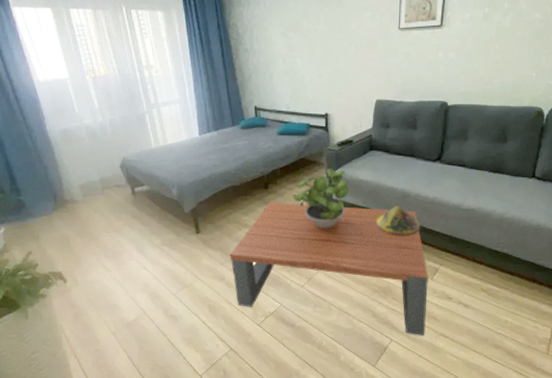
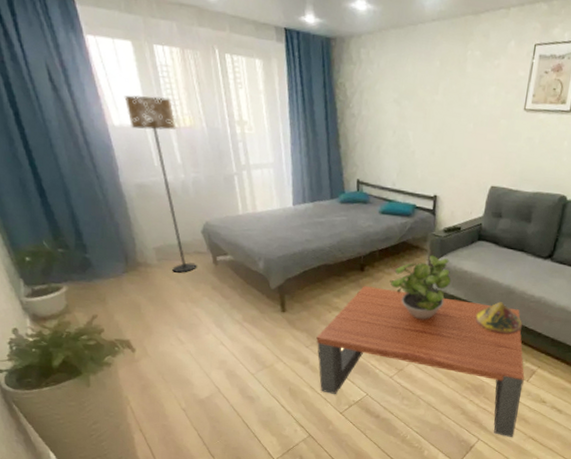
floor lamp: none [47,53,118,206] -> present [124,95,197,273]

